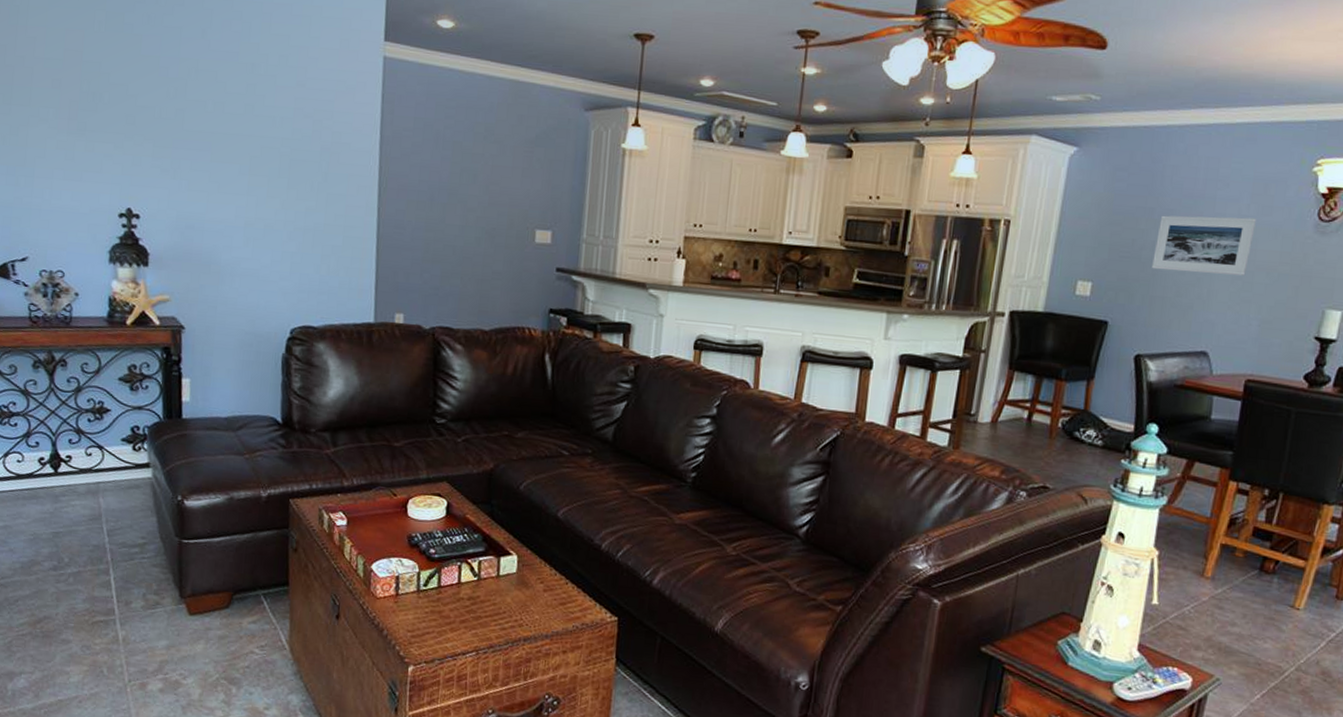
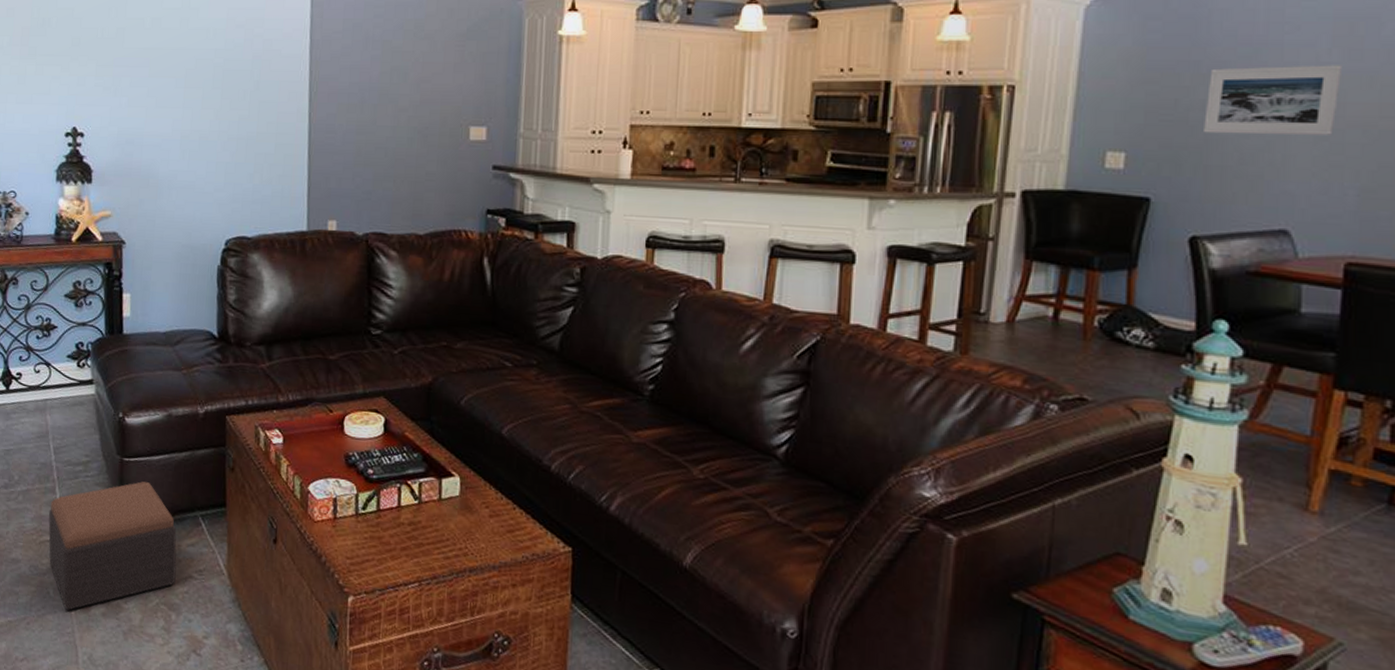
footstool: none [101,562,238,688] -> present [48,481,177,611]

